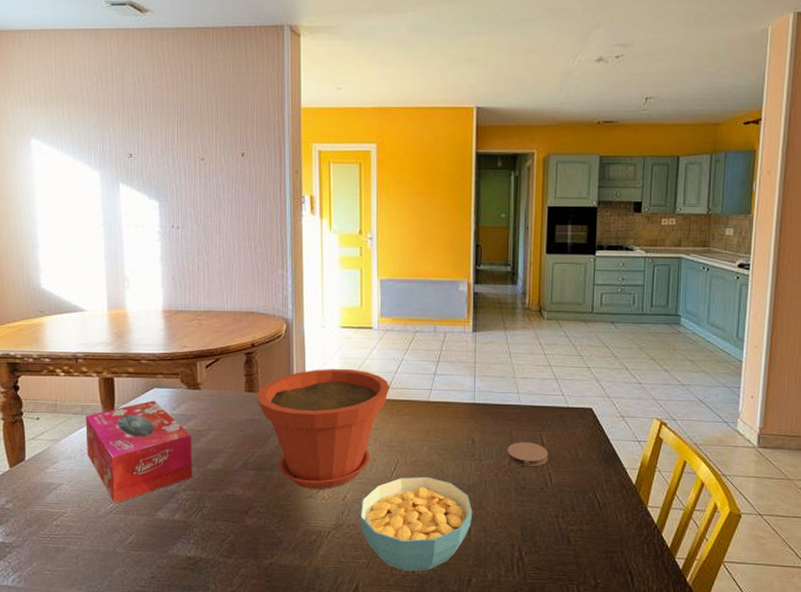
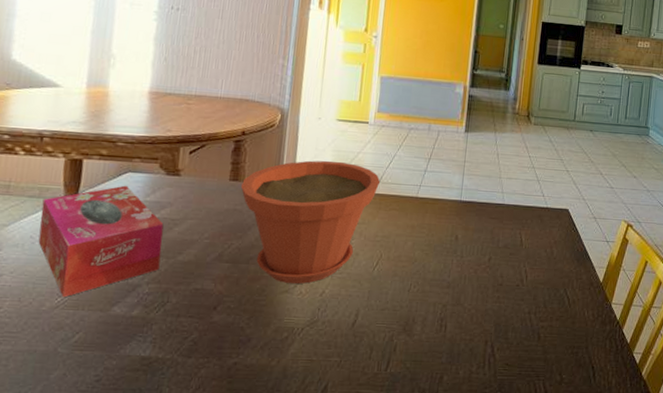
cereal bowl: present [360,476,473,572] -> none [336,272,451,370]
coaster: present [507,442,548,467] -> none [487,240,526,264]

